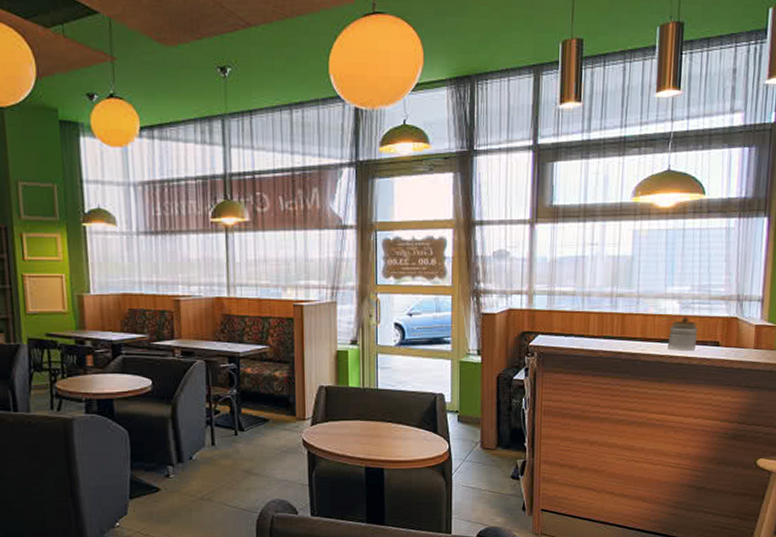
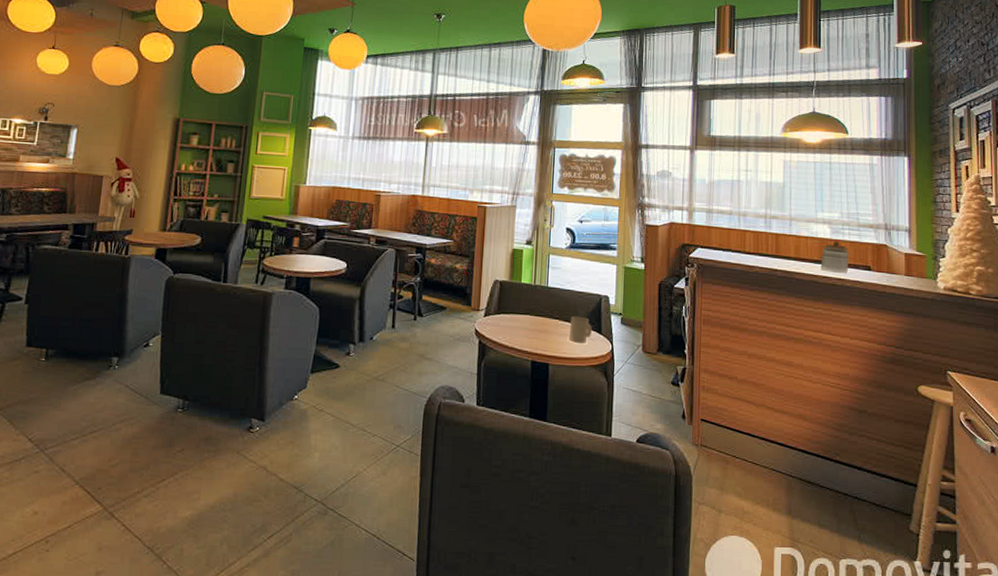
cup: none [403,417,427,446] -> present [568,316,592,345]

